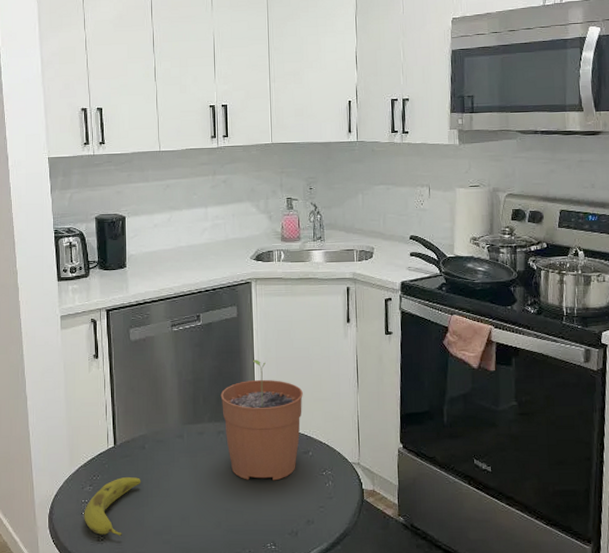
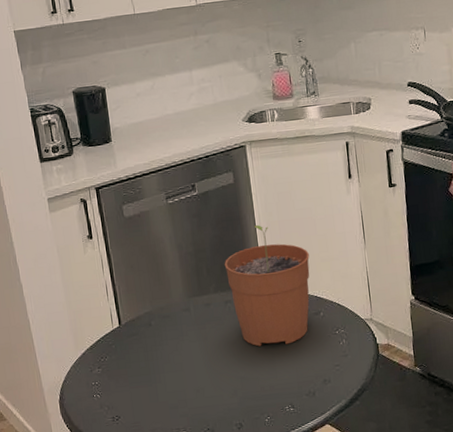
fruit: present [84,477,141,537] -> none [95,355,151,415]

